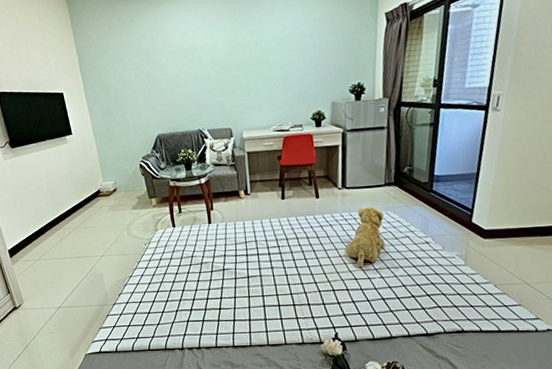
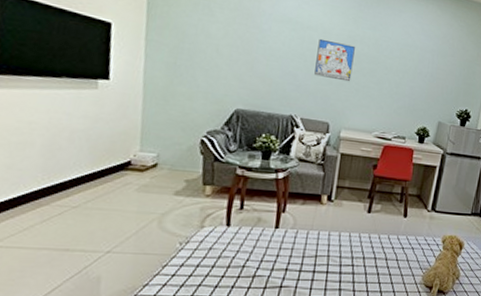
wall art: none [207,54,241,90] -> present [314,38,355,82]

